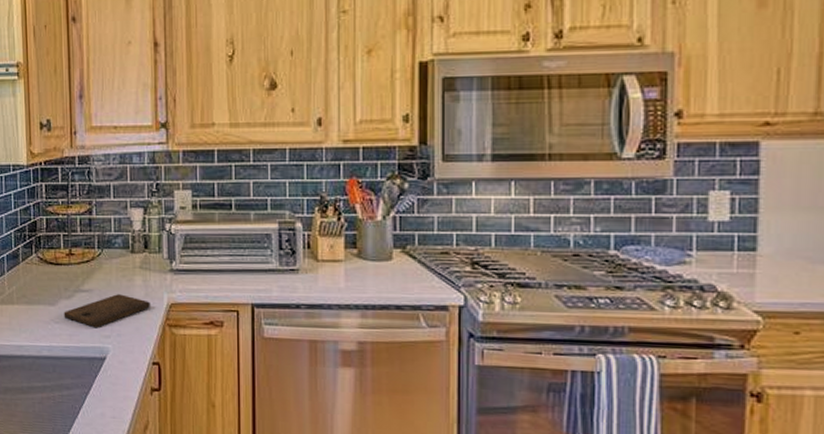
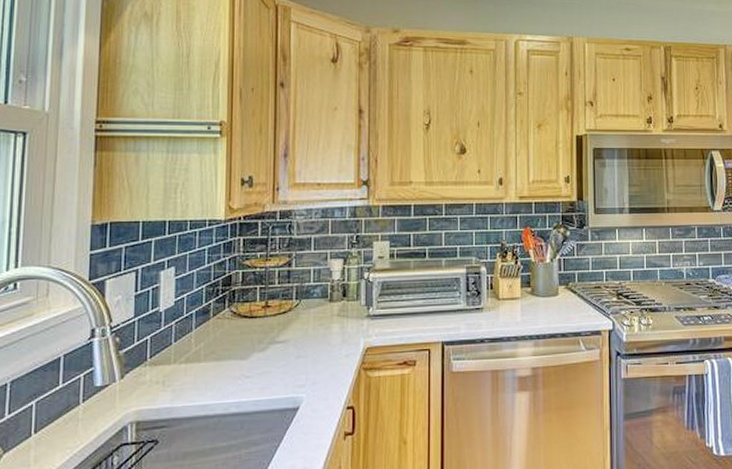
cutting board: present [64,294,150,328] -> none [256,342,346,379]

